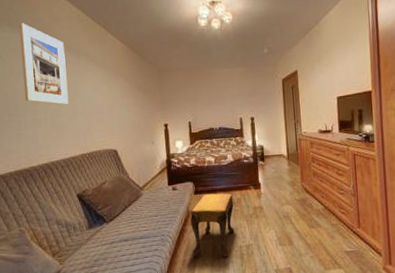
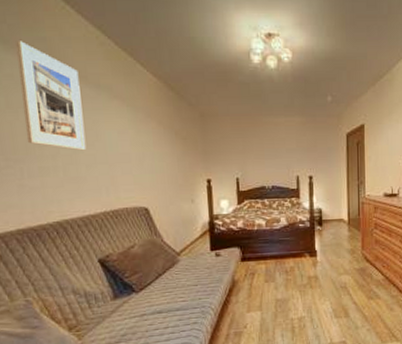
footstool: present [190,193,235,259] -> none [236,261,286,332]

